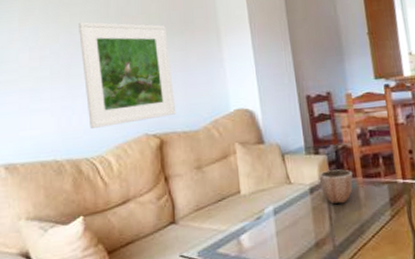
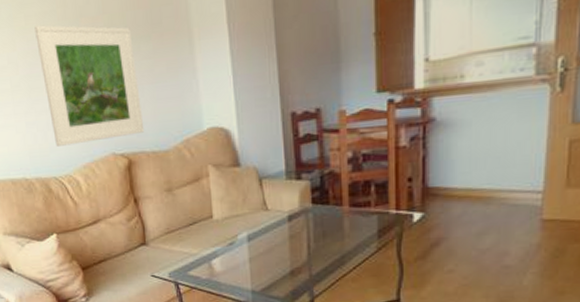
decorative bowl: present [318,169,353,205] -> none [299,197,338,234]

